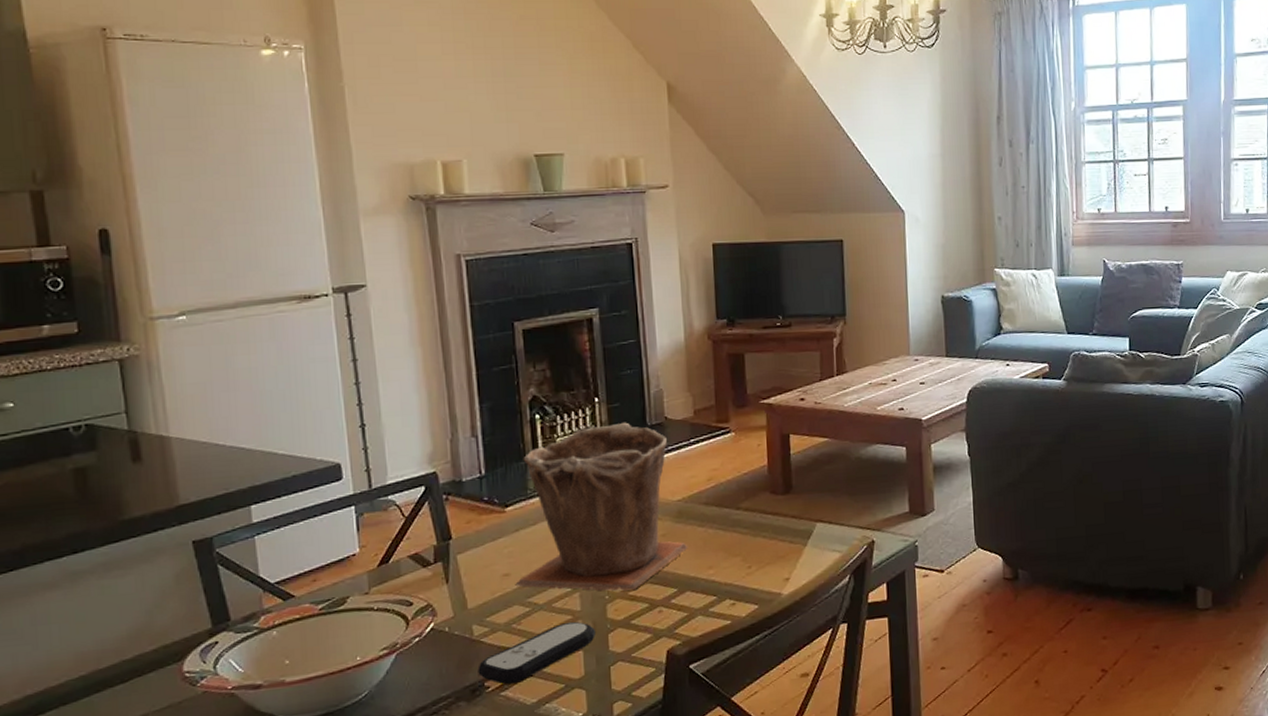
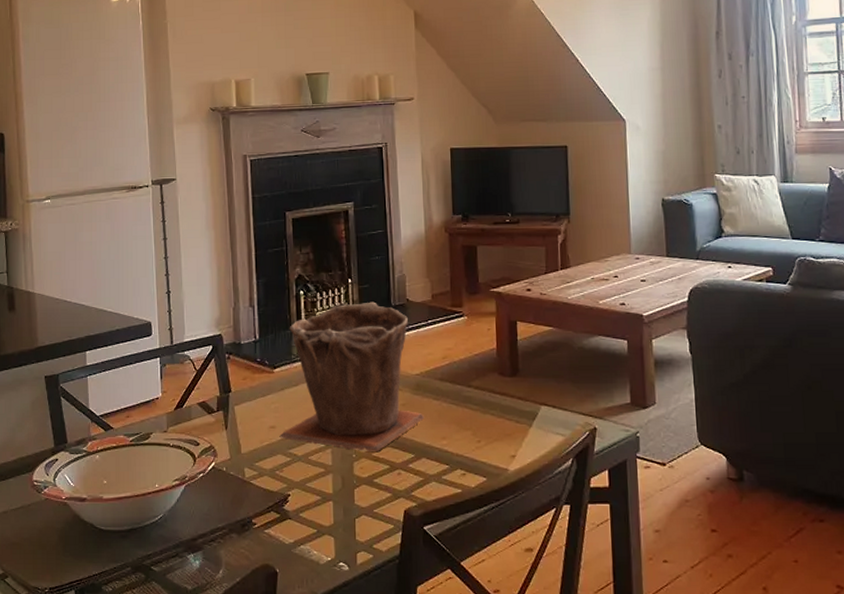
remote control: present [478,621,597,684] -> none [247,474,345,523]

